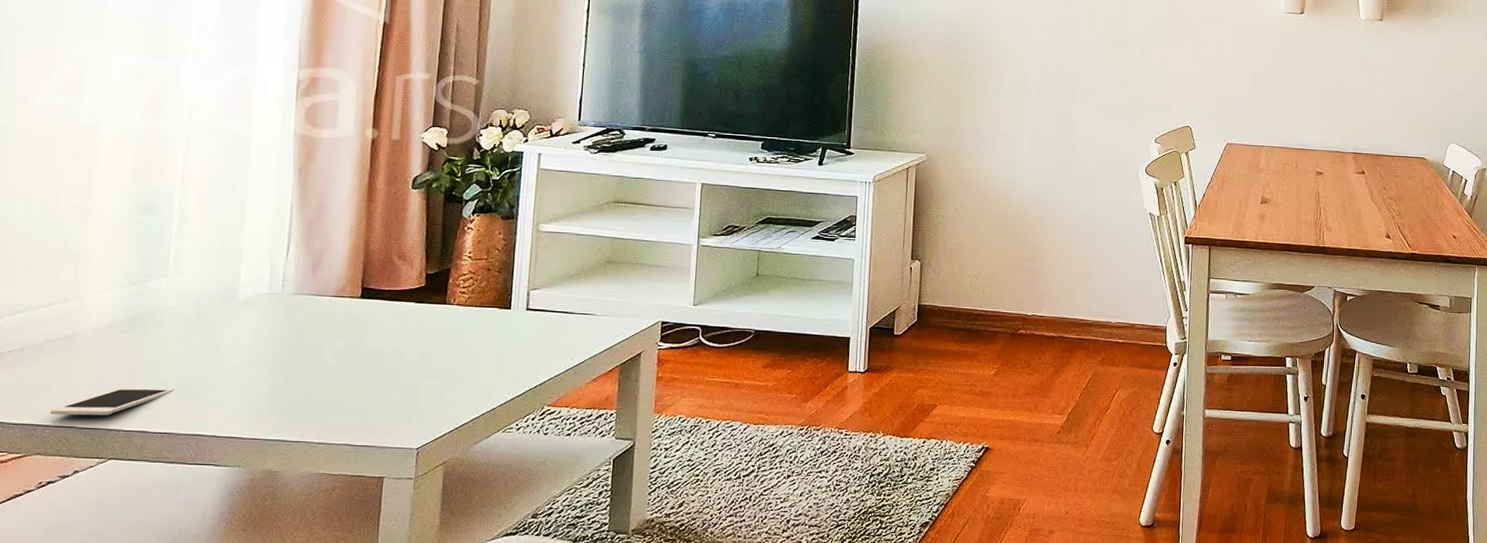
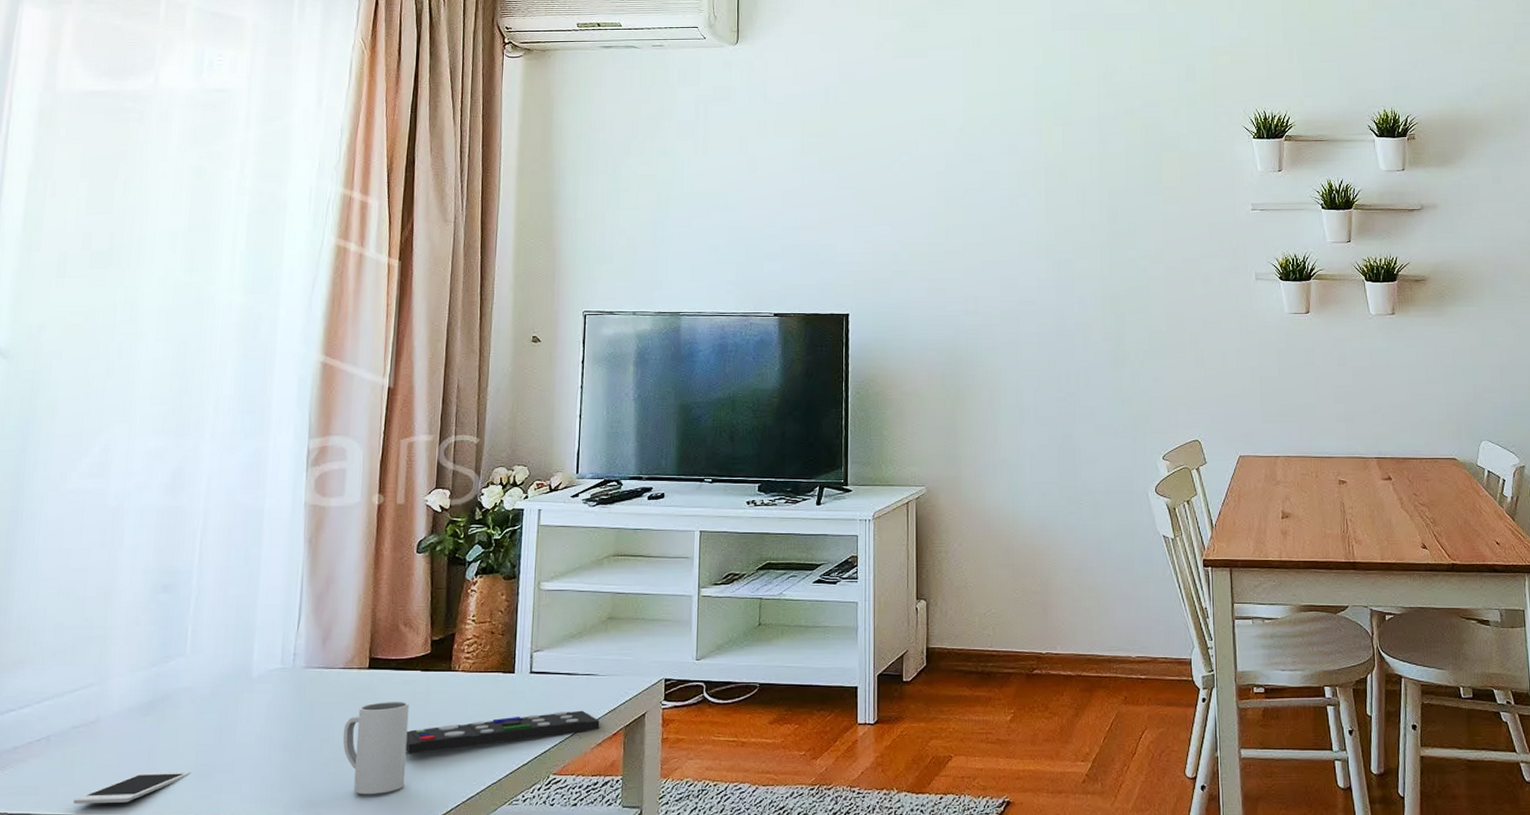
mug: none [333,330,403,418] -> present [342,701,409,795]
remote control: none [398,347,596,381] -> present [405,710,600,754]

